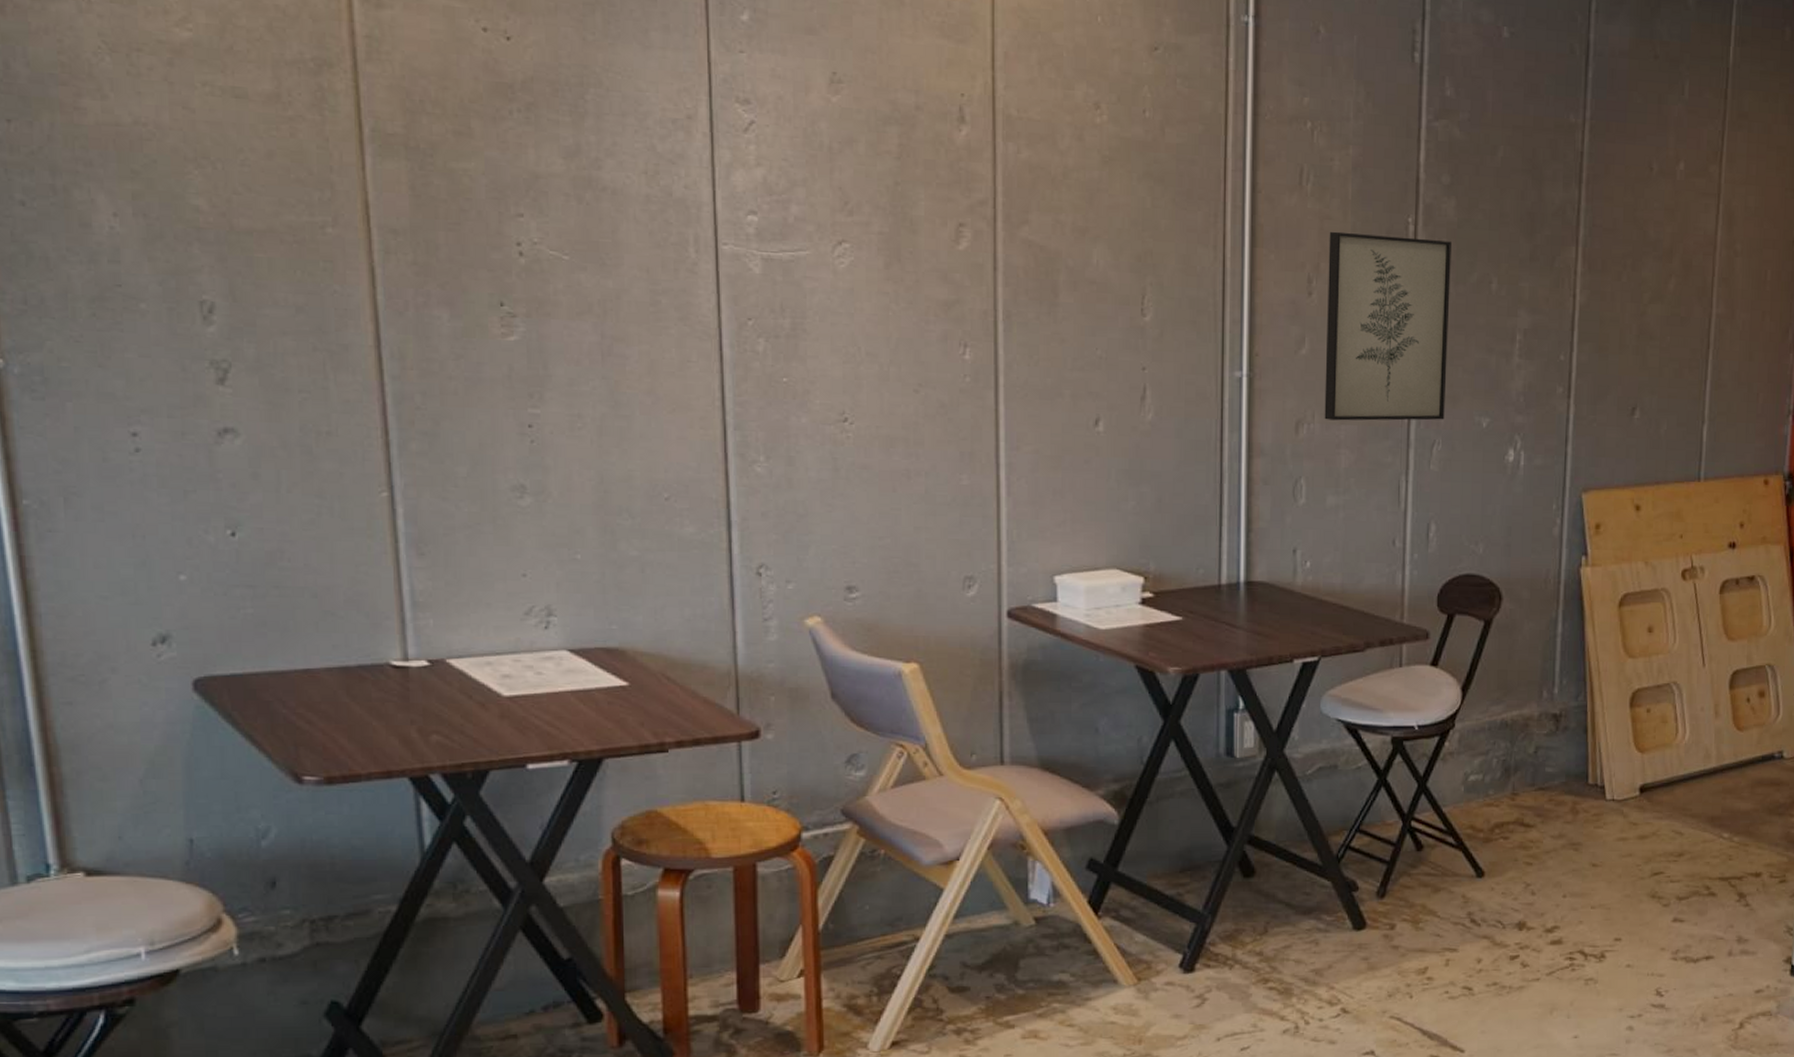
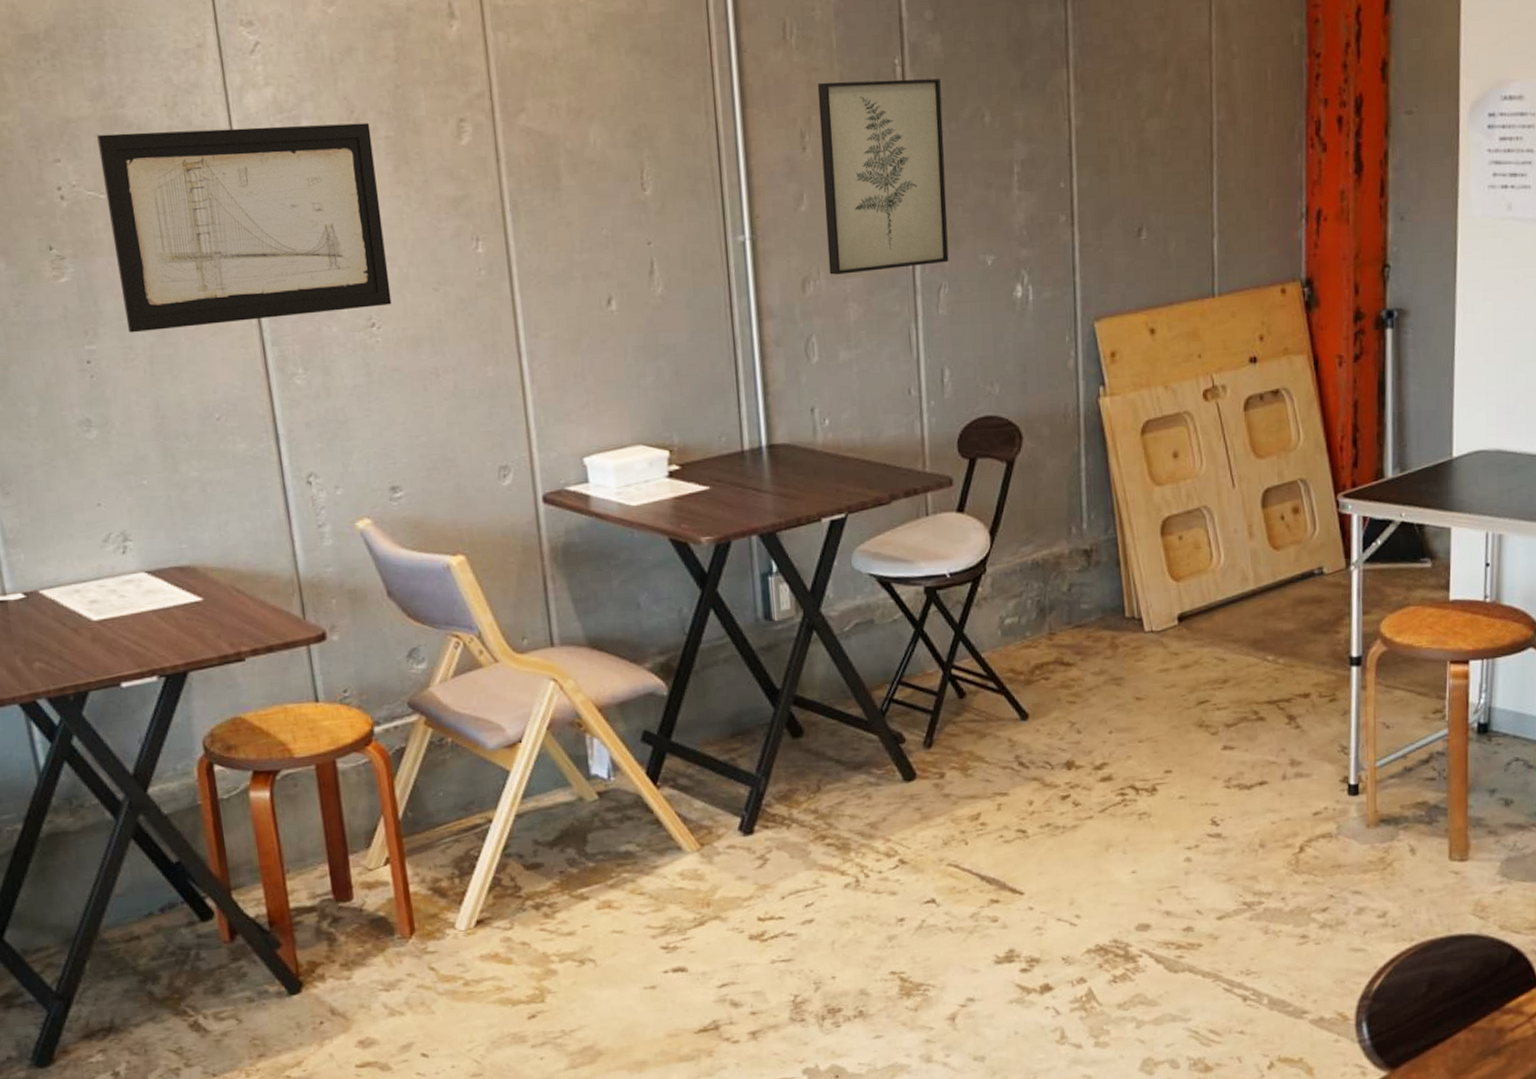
wall art: none [567,194,868,402] -> present [97,122,392,333]

